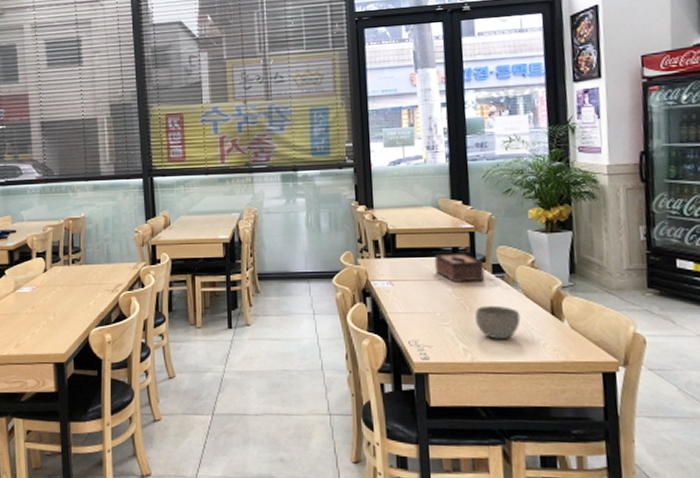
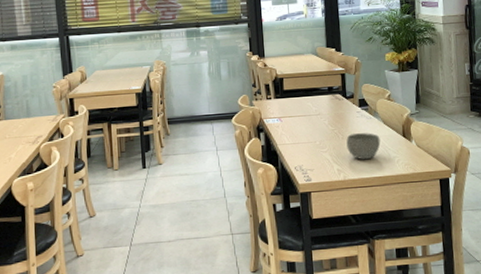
tissue box: present [434,252,485,282] -> none [314,91,354,116]

